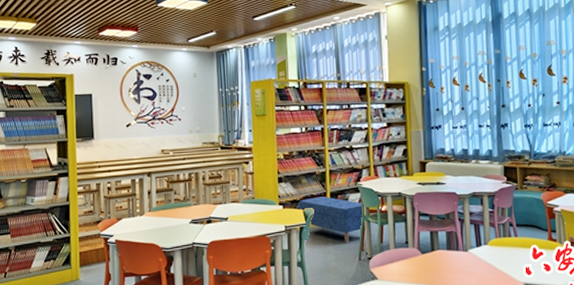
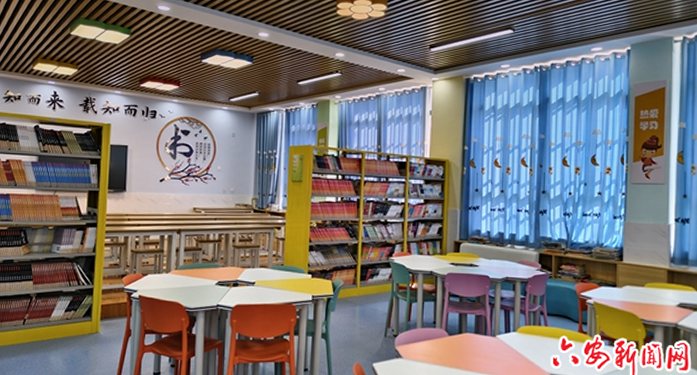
bench: present [298,196,362,244] -> none [327,269,392,319]

